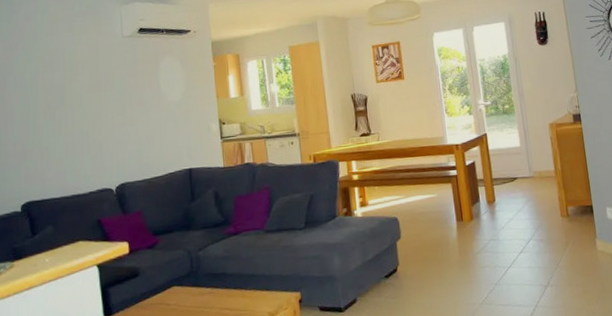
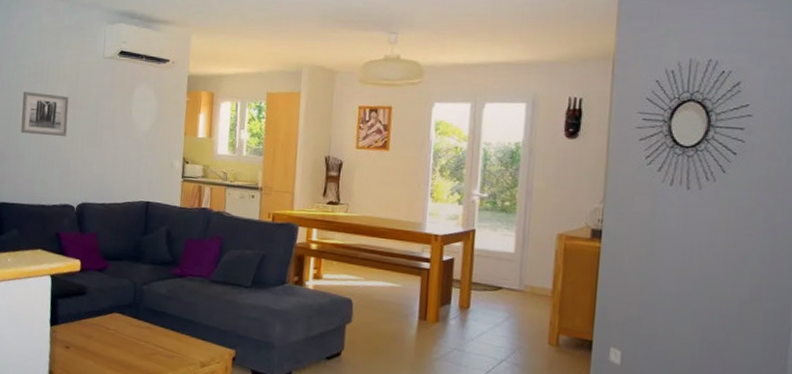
wall art: none [40,80,94,126] -> present [20,92,70,137]

